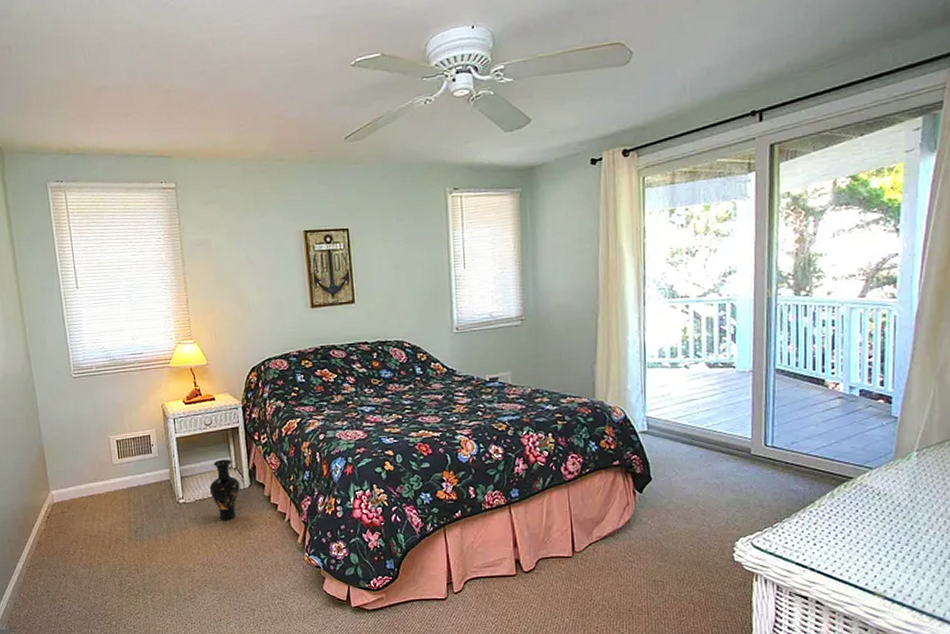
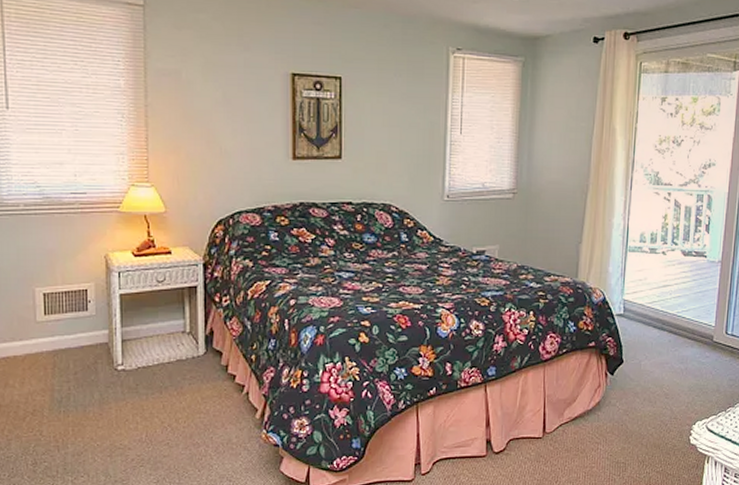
vase: present [209,459,241,521] -> none [156,321,194,392]

